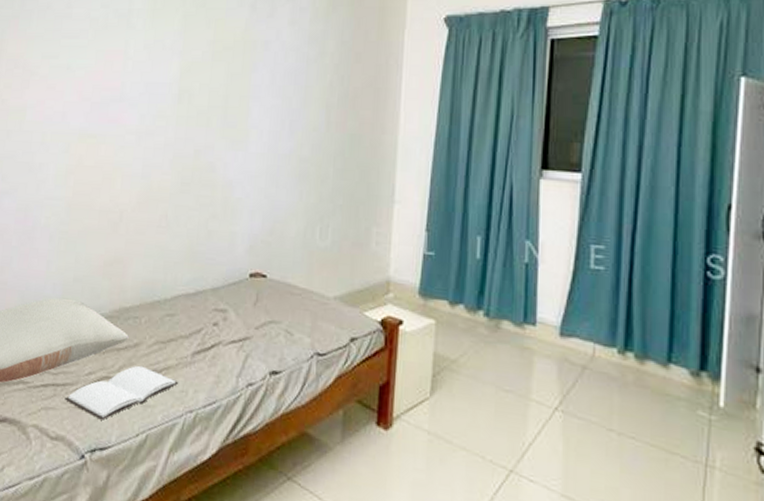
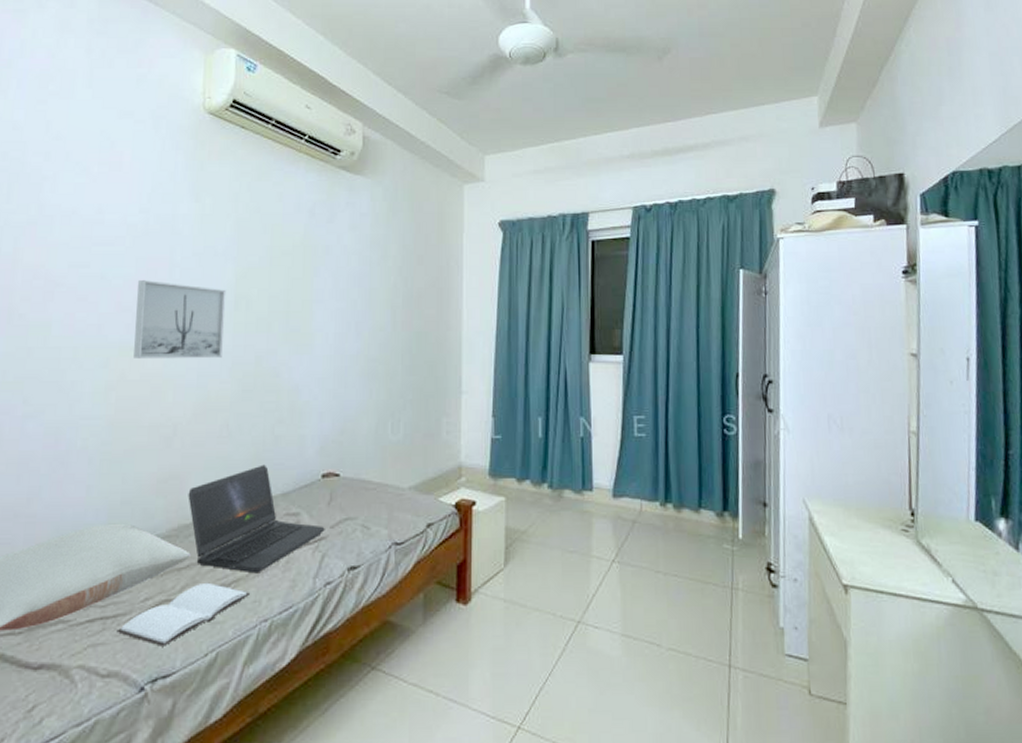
wall art: none [90,72,172,150] -> present [134,280,226,359]
laptop computer: none [129,257,250,365] -> present [188,464,325,574]

